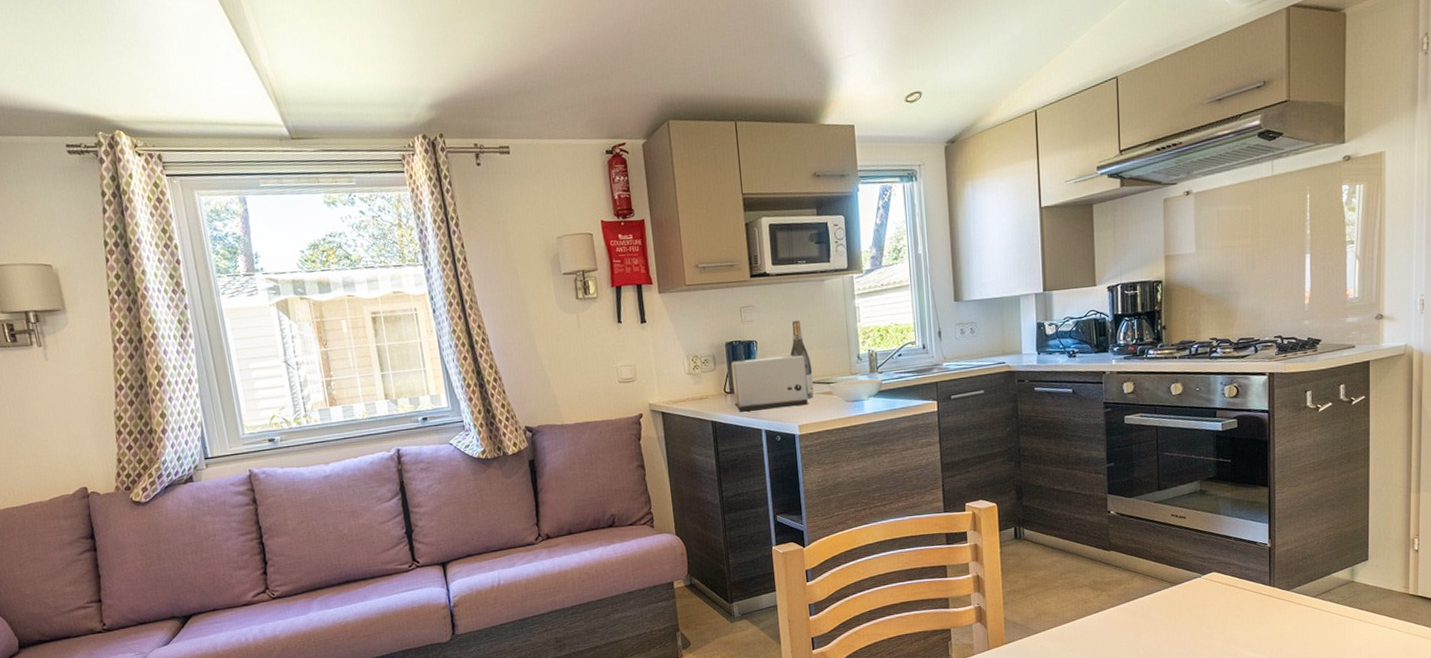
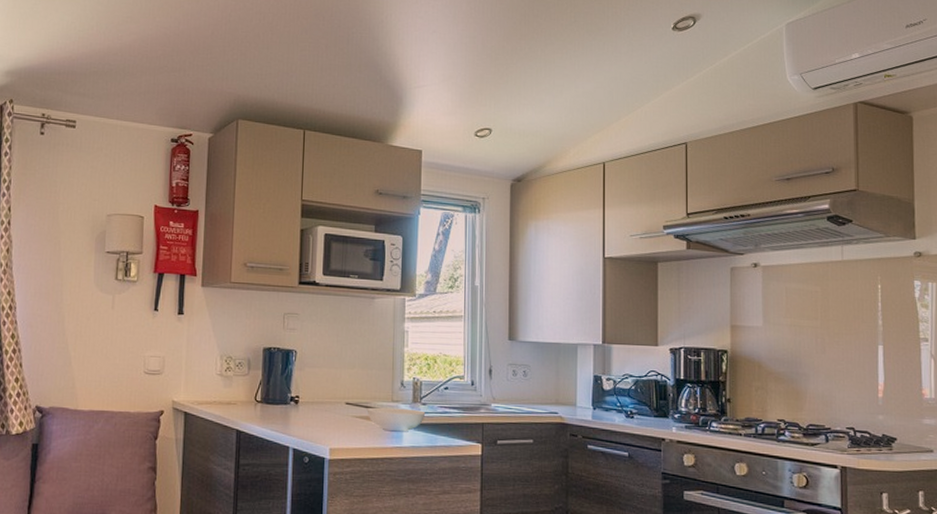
toaster: present [730,354,809,412] -> none [263,368,347,428]
wine bottle: present [790,320,814,399] -> none [330,335,352,422]

